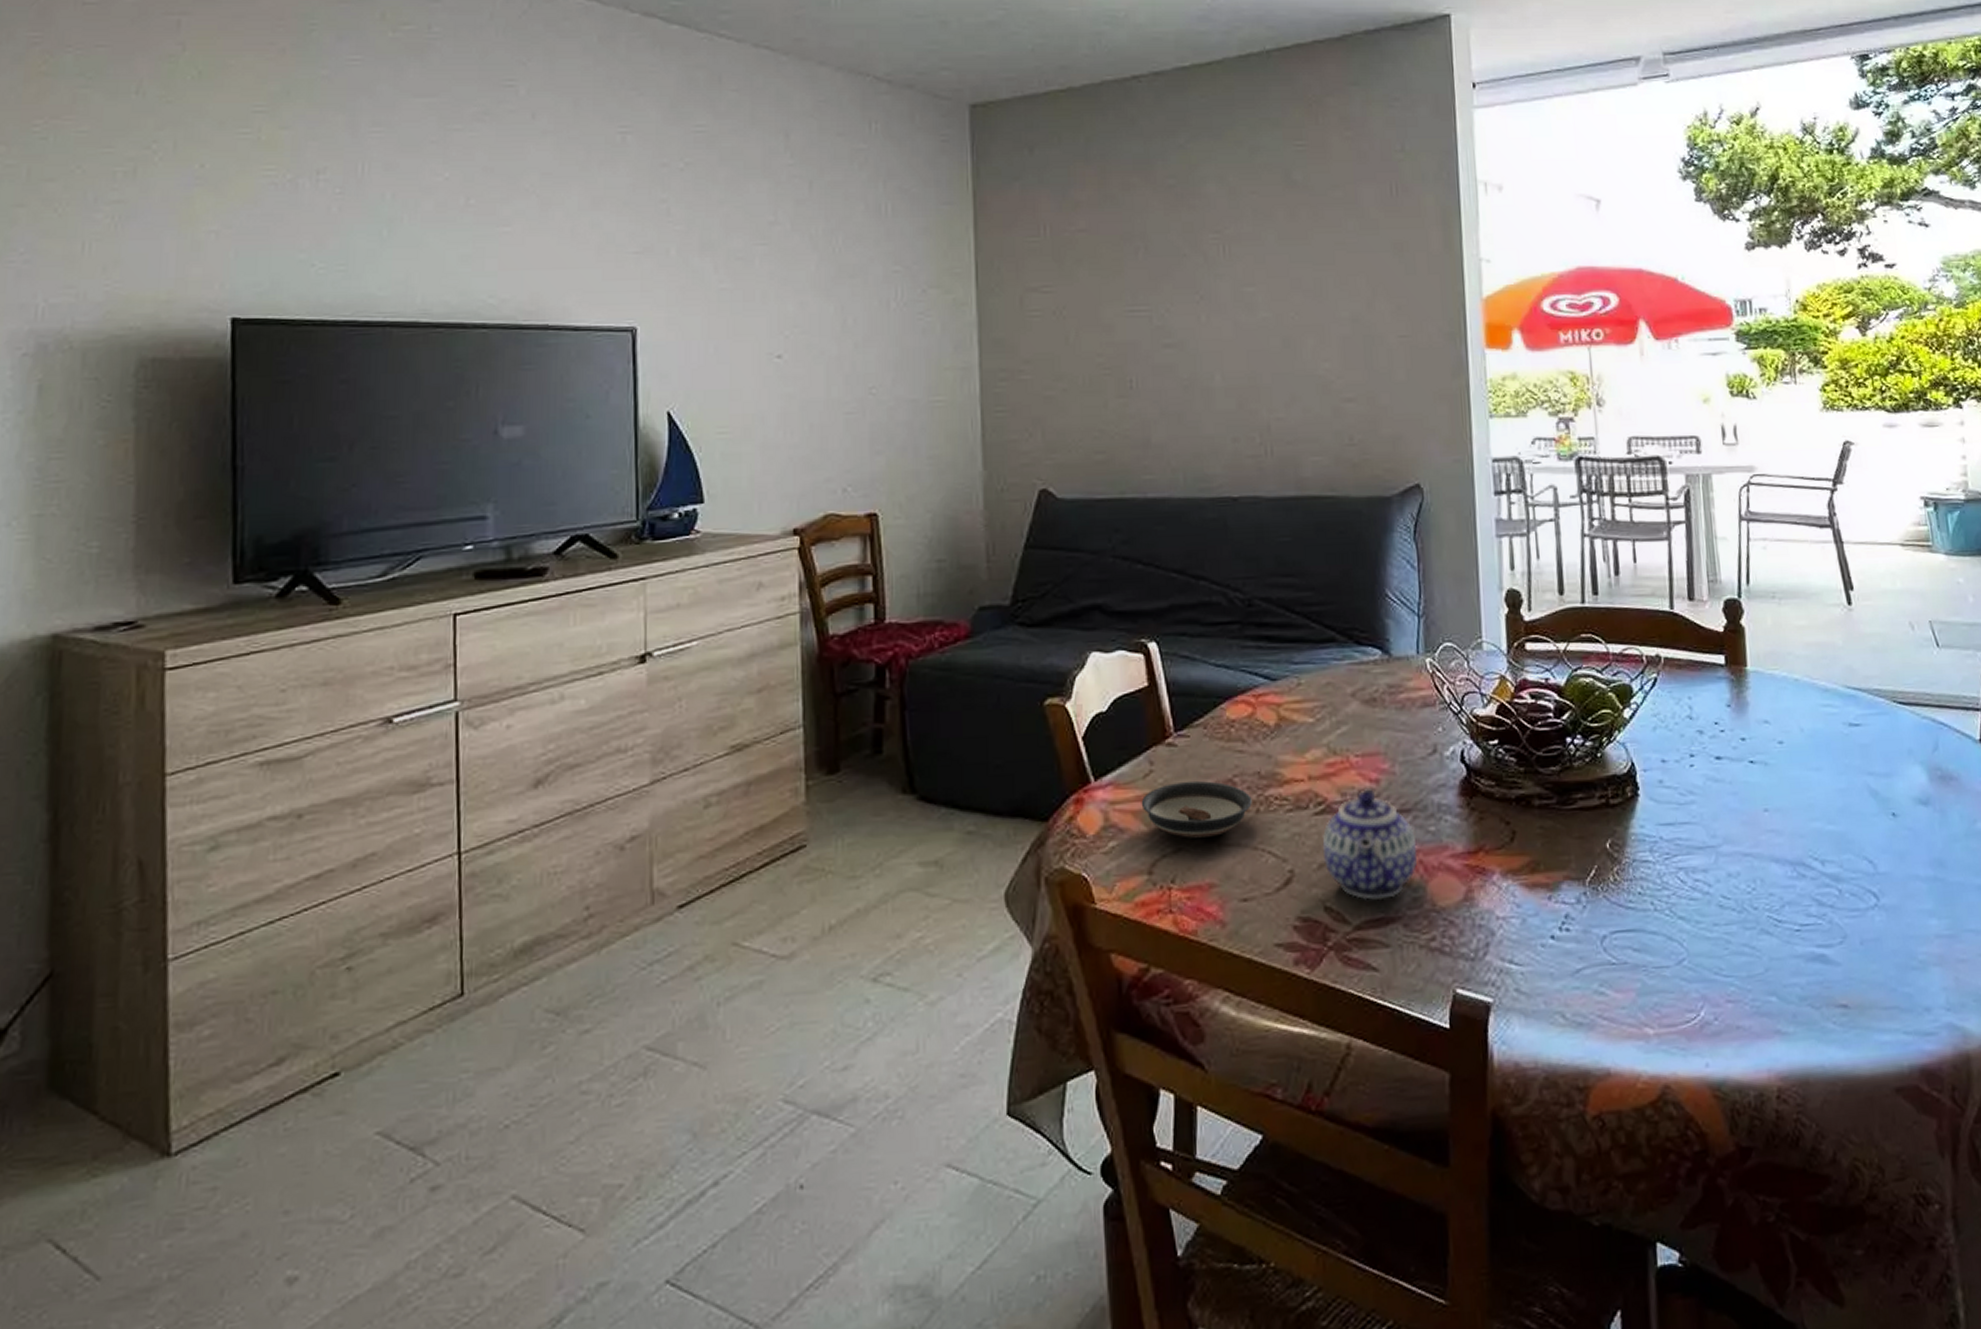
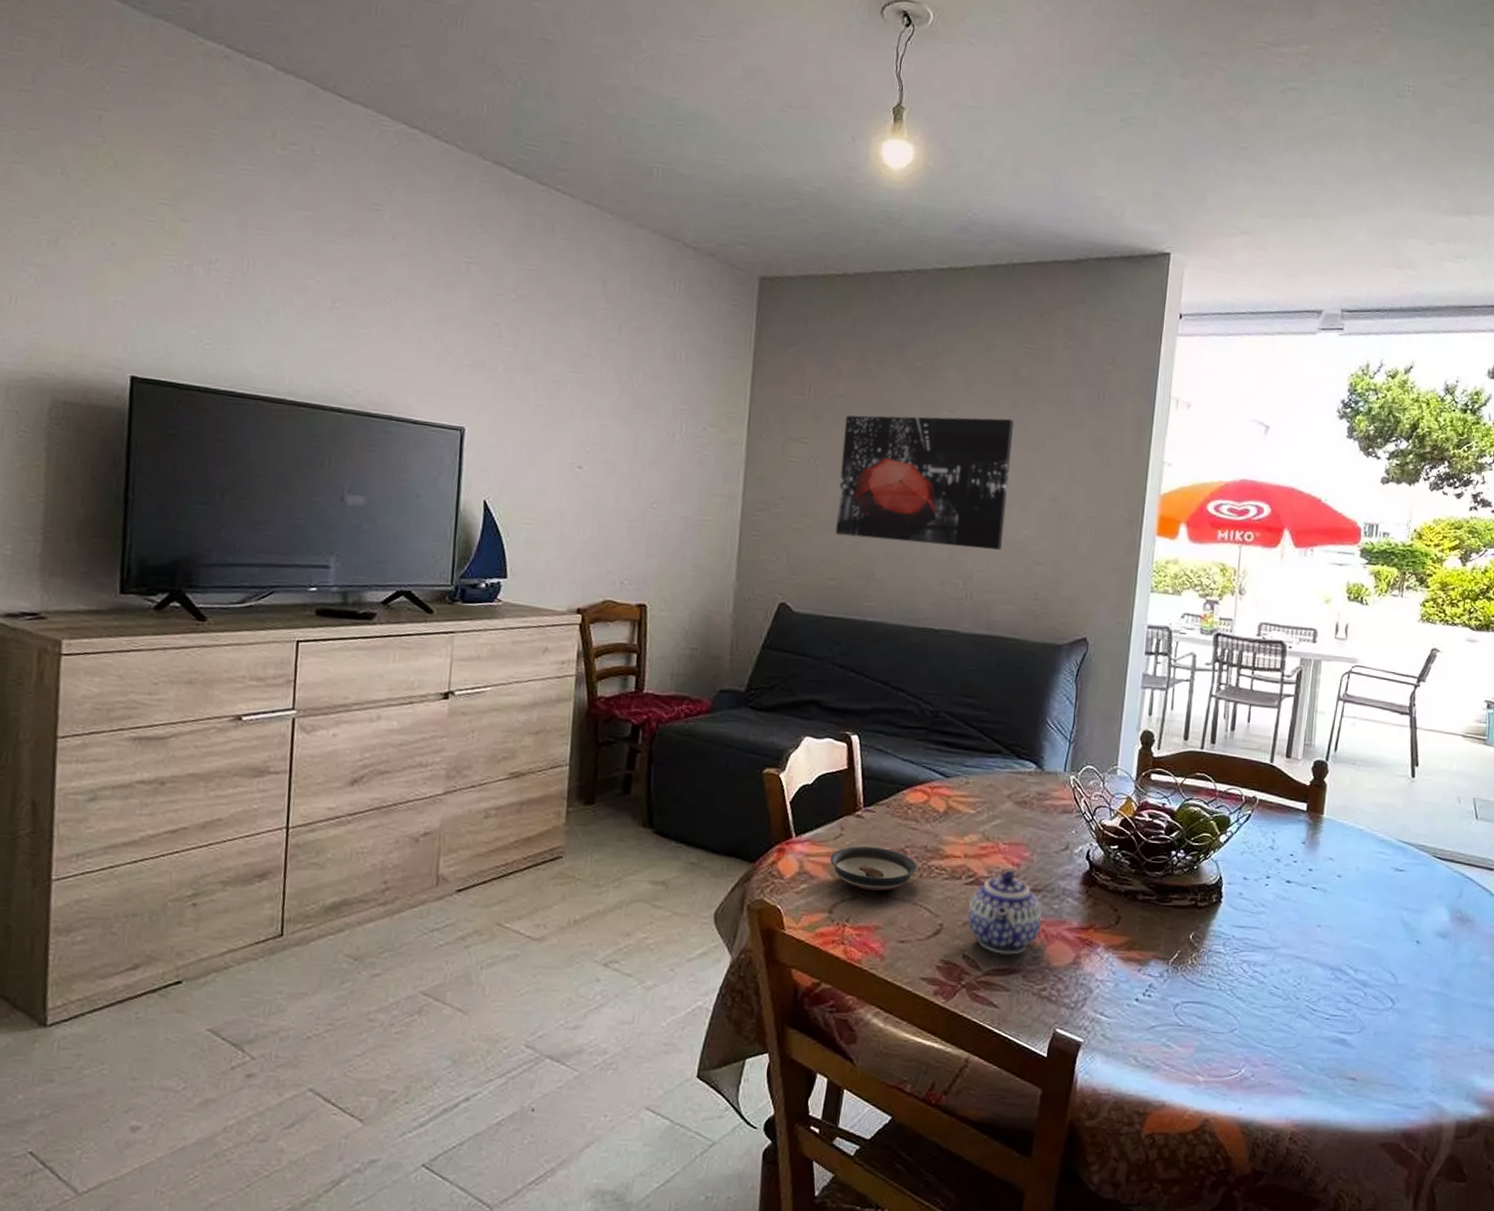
wall art: none [1092,231,1301,398] -> present [835,415,1014,550]

